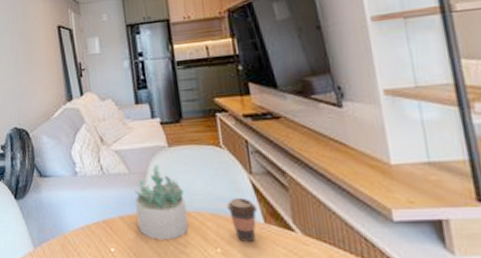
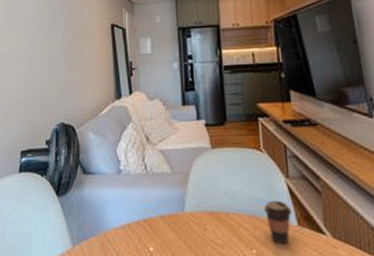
succulent plant: present [134,164,189,240] -> none [176,165,227,240]

